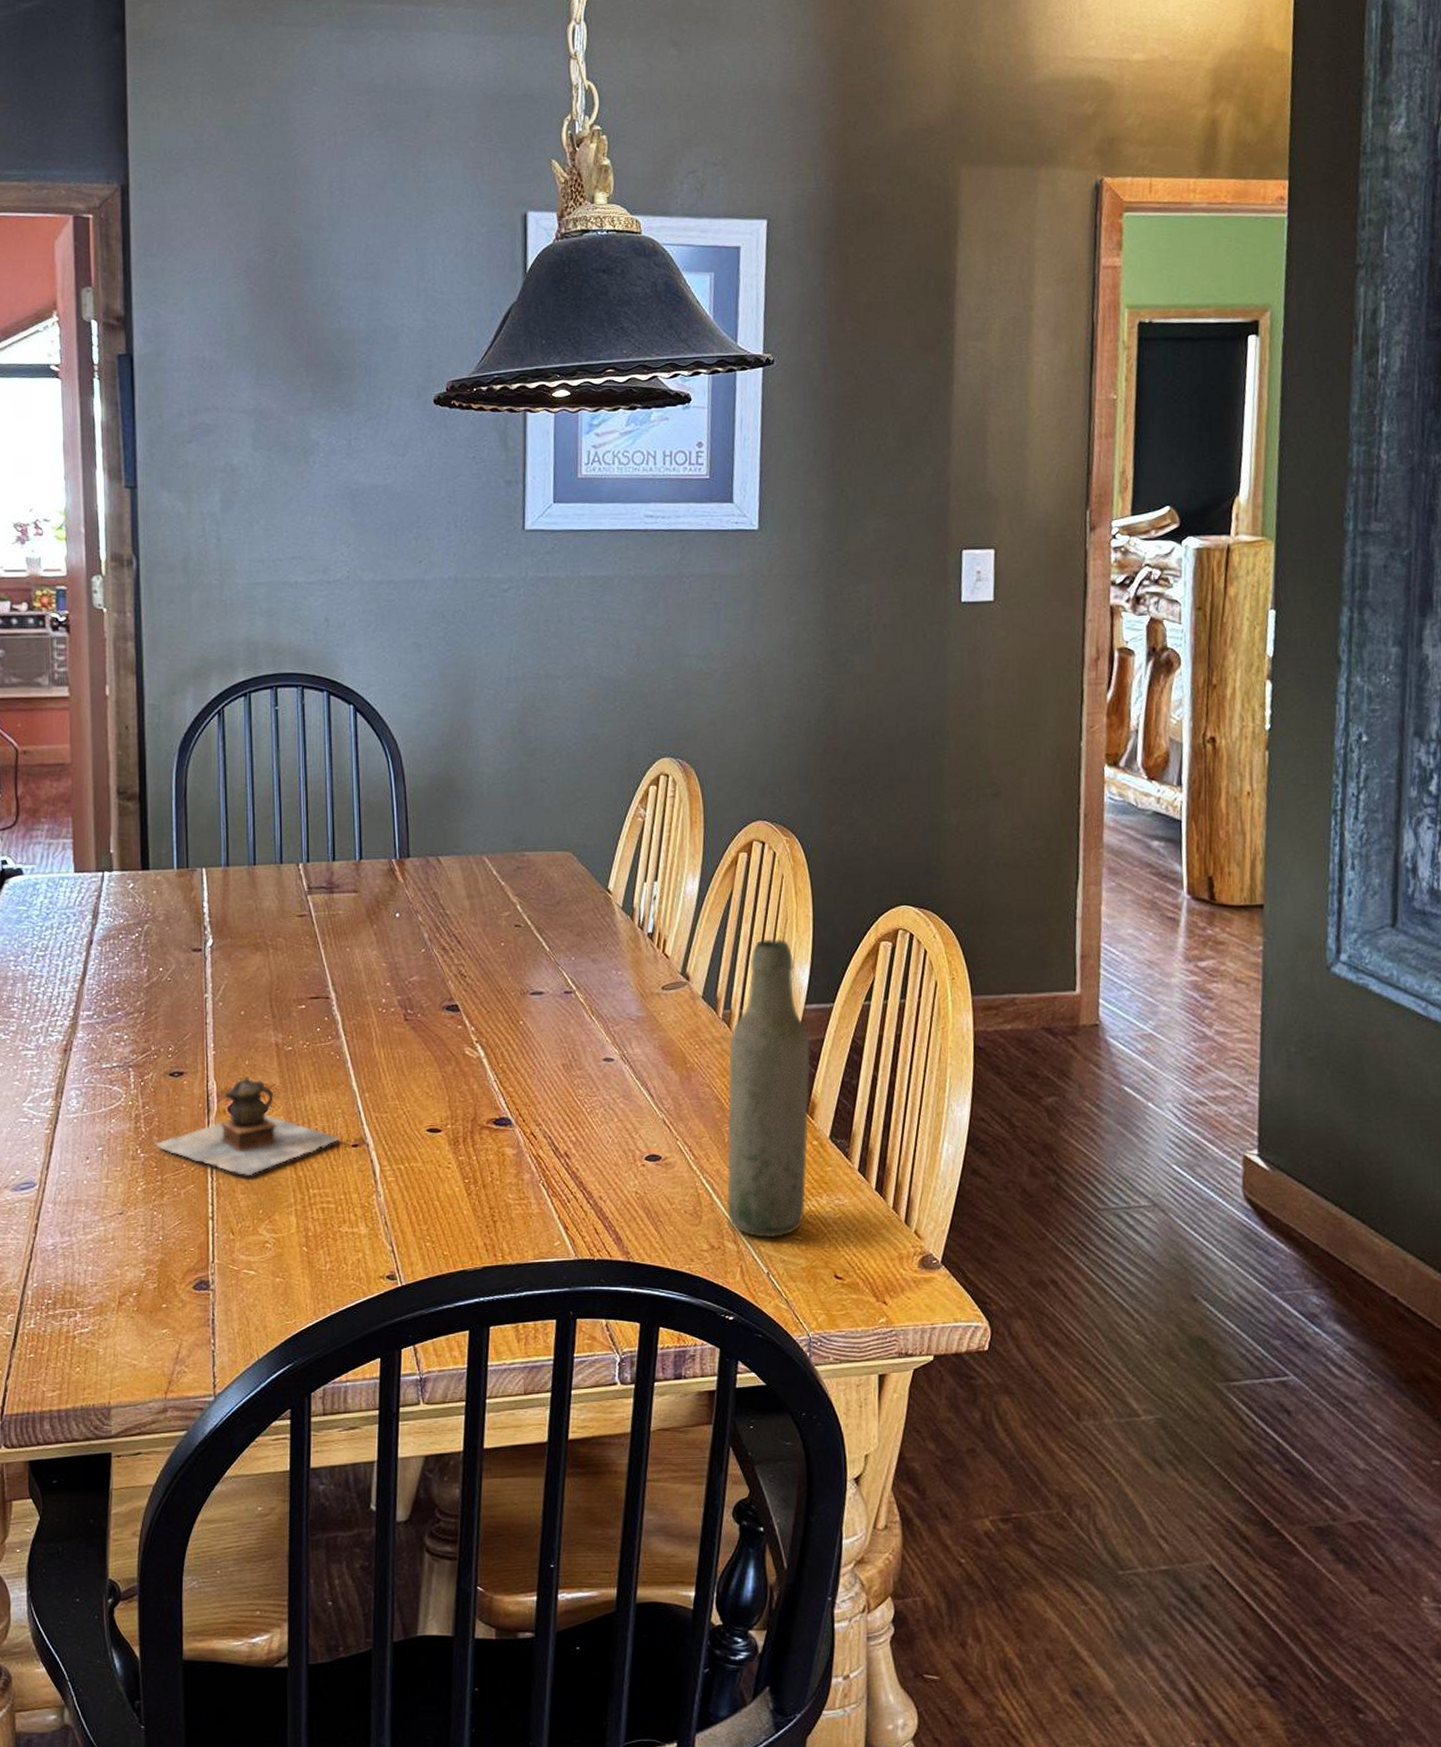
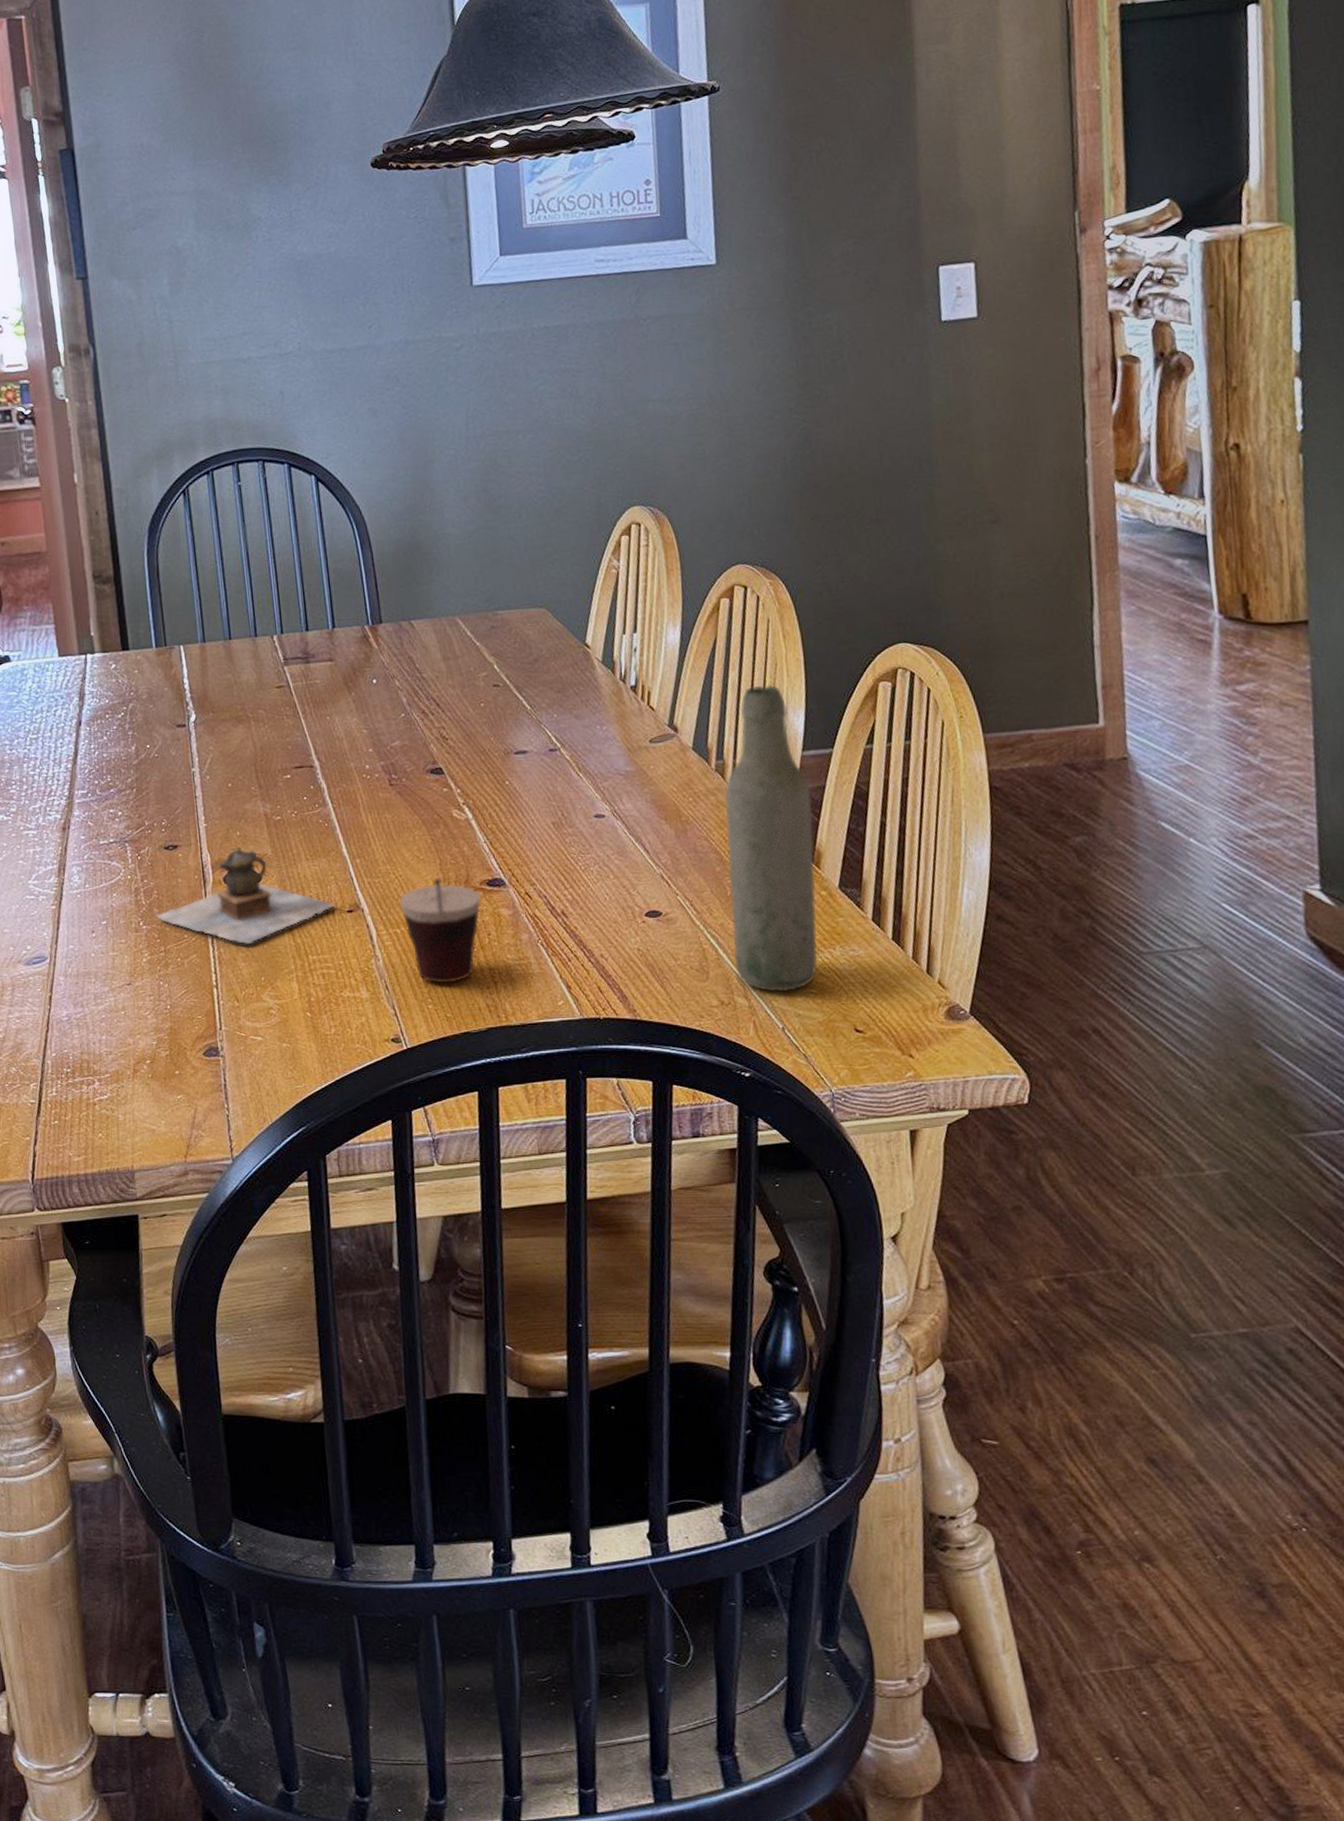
cup: none [405,1115,487,1222] -> present [399,878,481,984]

